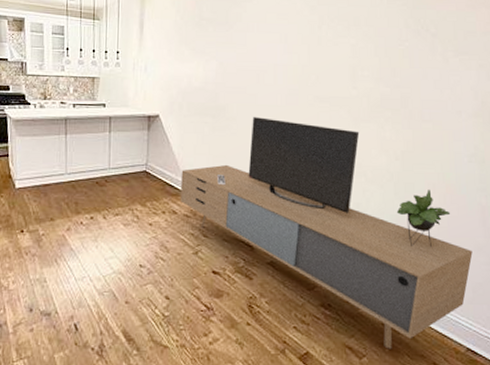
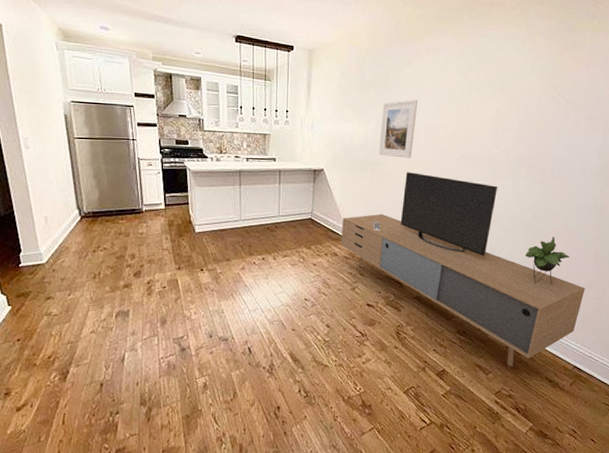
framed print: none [221,37,263,102] -> present [378,99,418,158]

